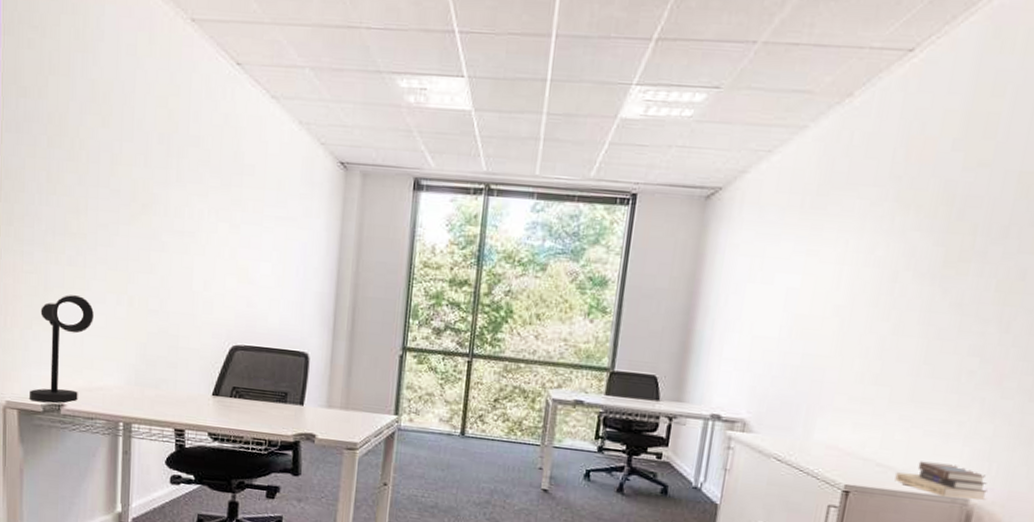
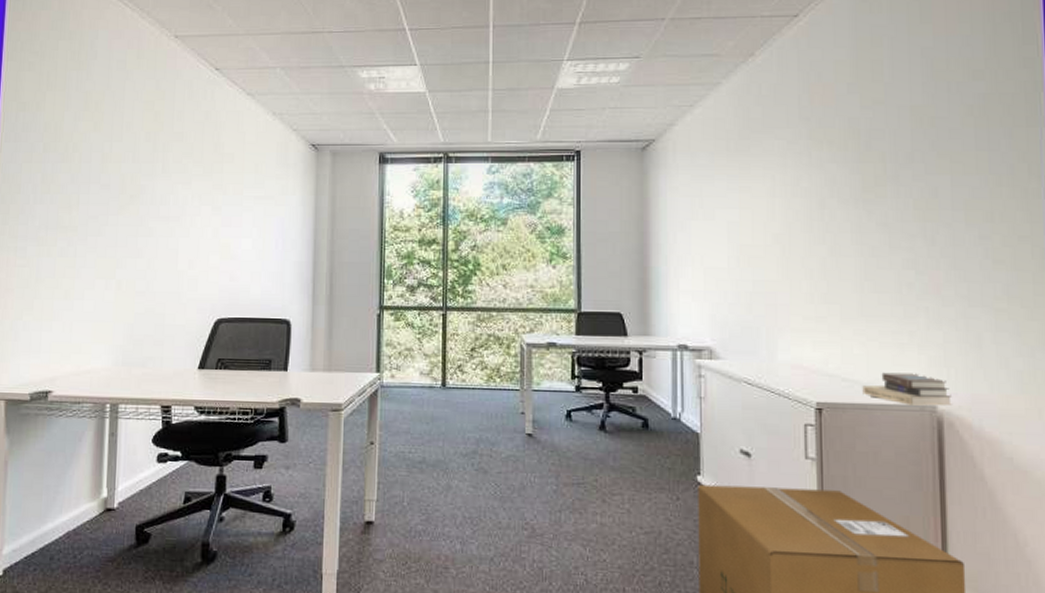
desk lamp: present [30,295,94,403] -> none [17,284,83,391]

